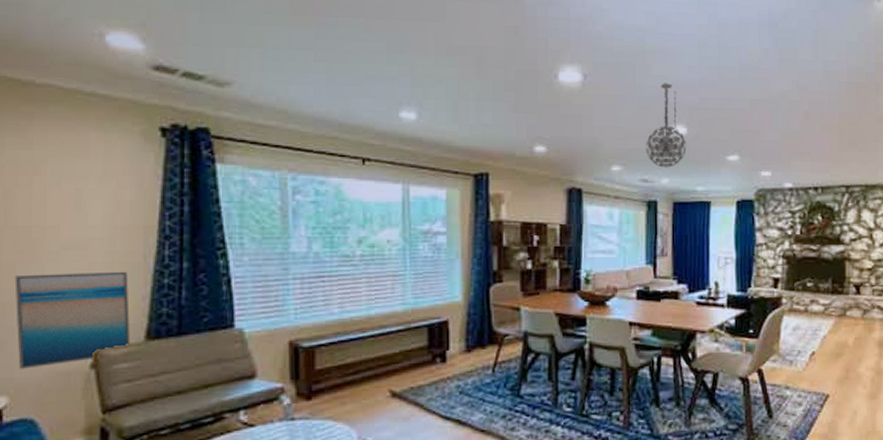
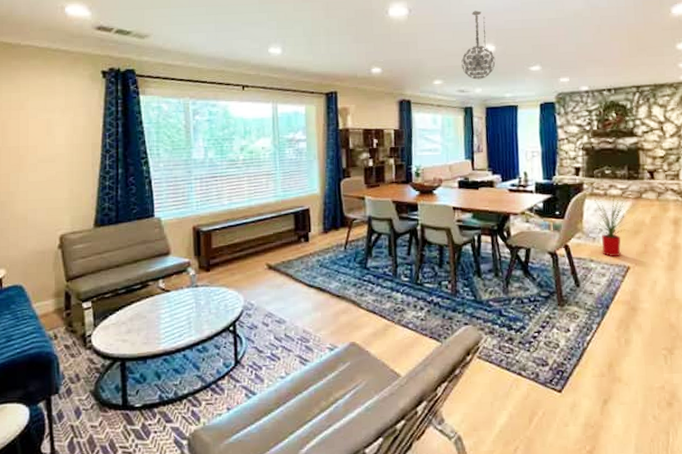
wall art: present [14,271,131,369] -> none [9,177,85,249]
house plant: none [793,313,837,383] -> present [595,196,634,256]

